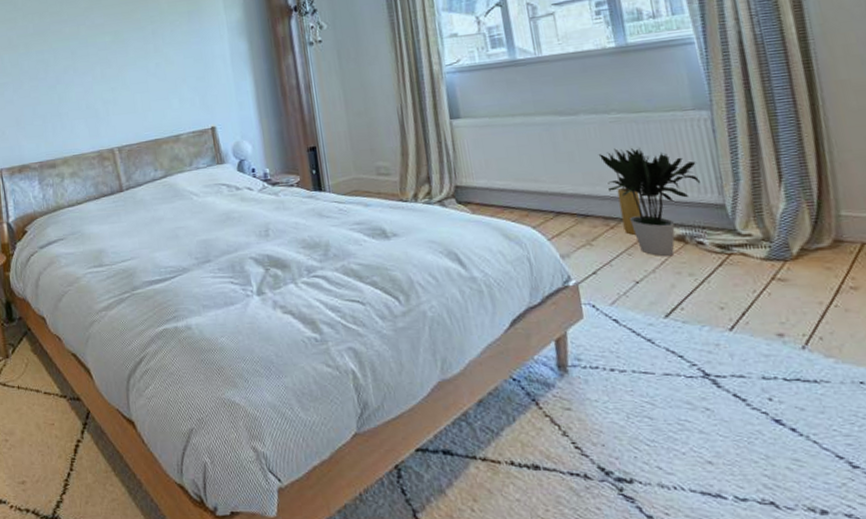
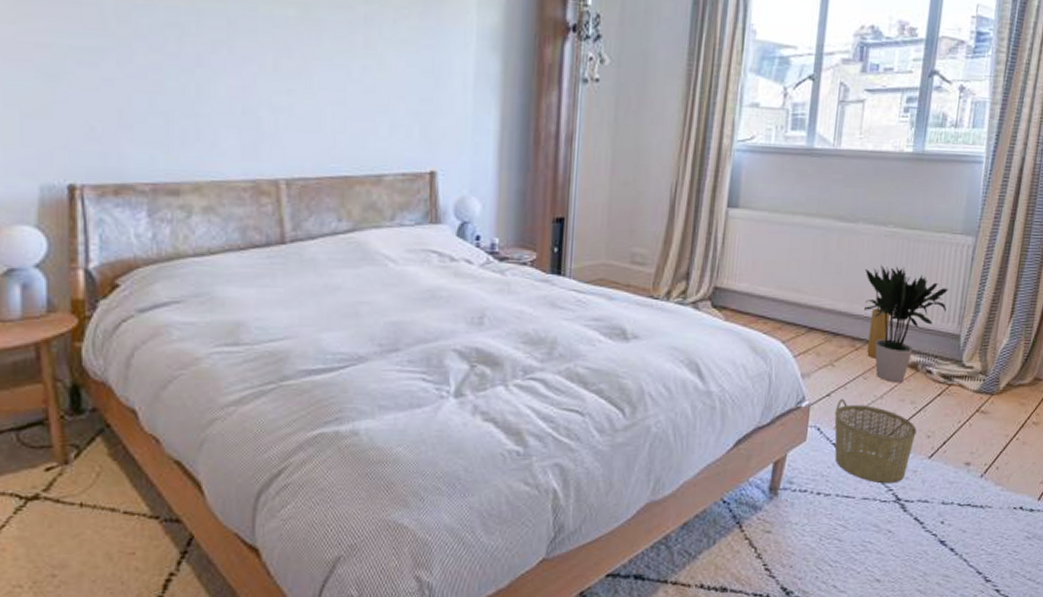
basket: none [606,275,708,359] -> present [834,398,917,484]

